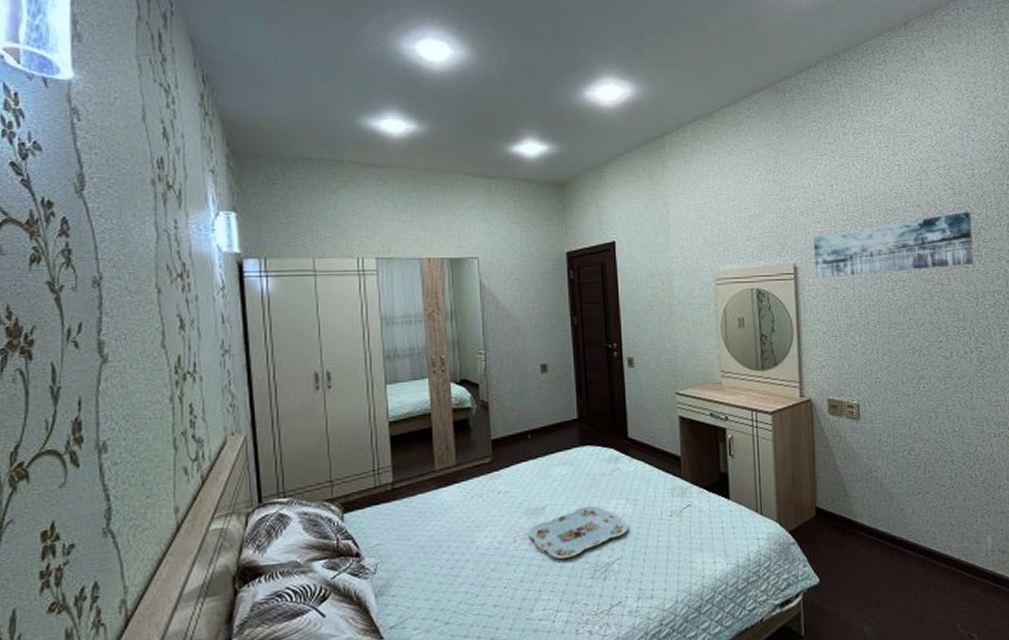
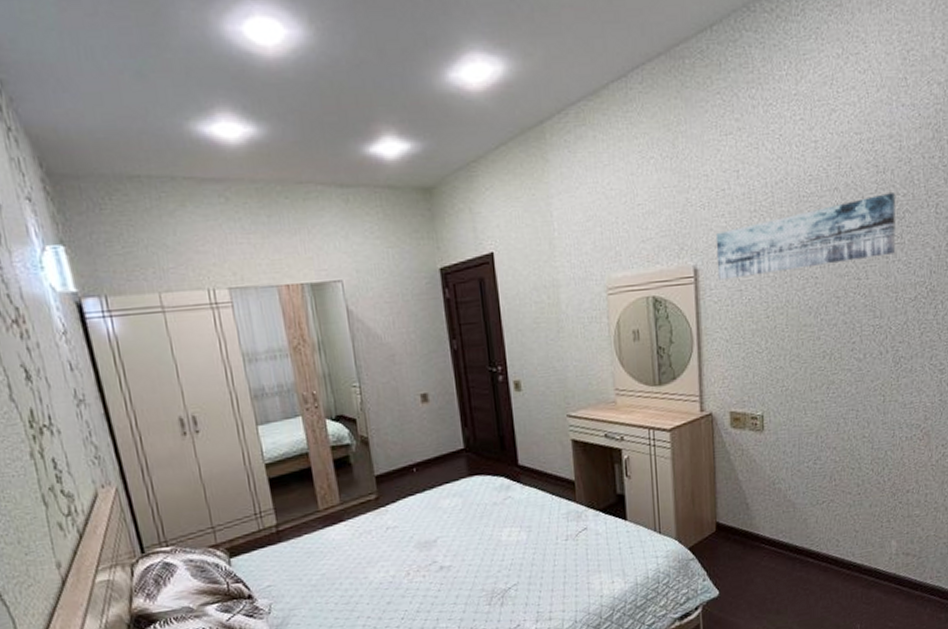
serving tray: present [528,505,629,560] -> none [421,535,524,589]

